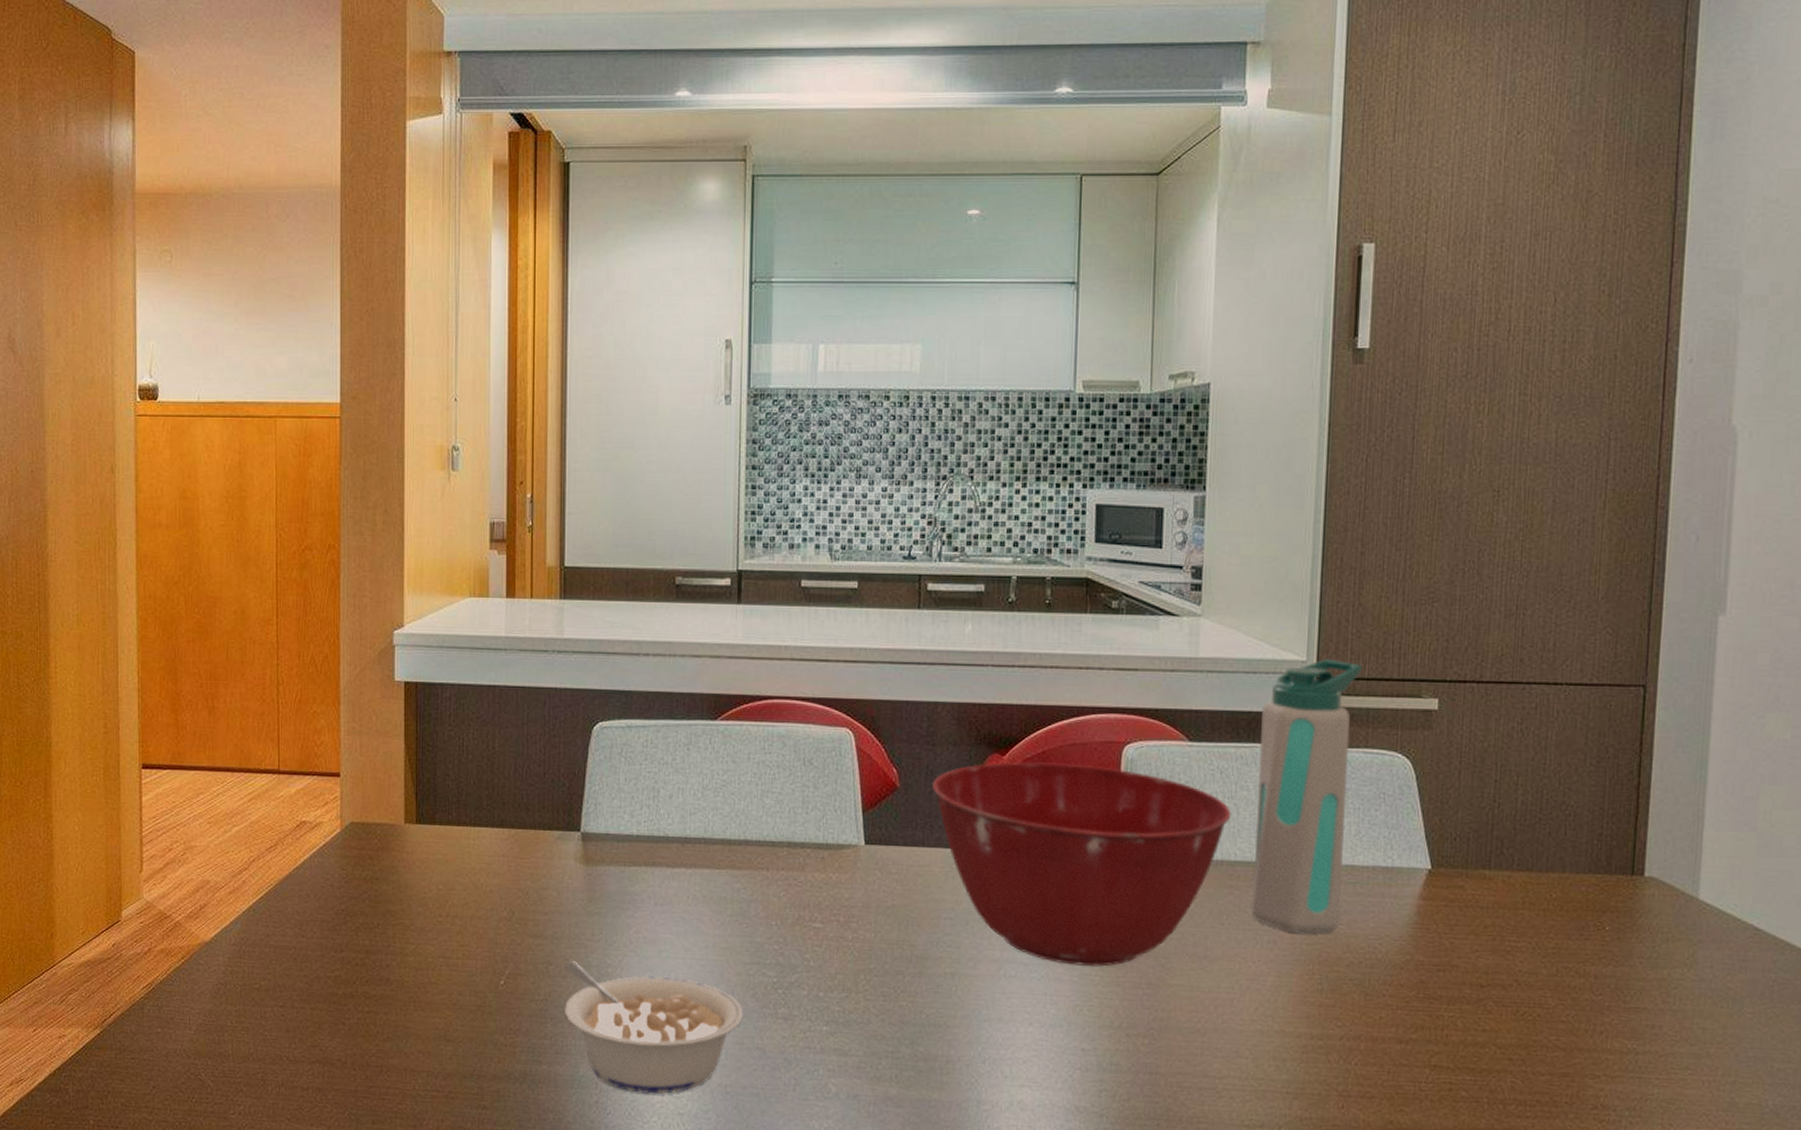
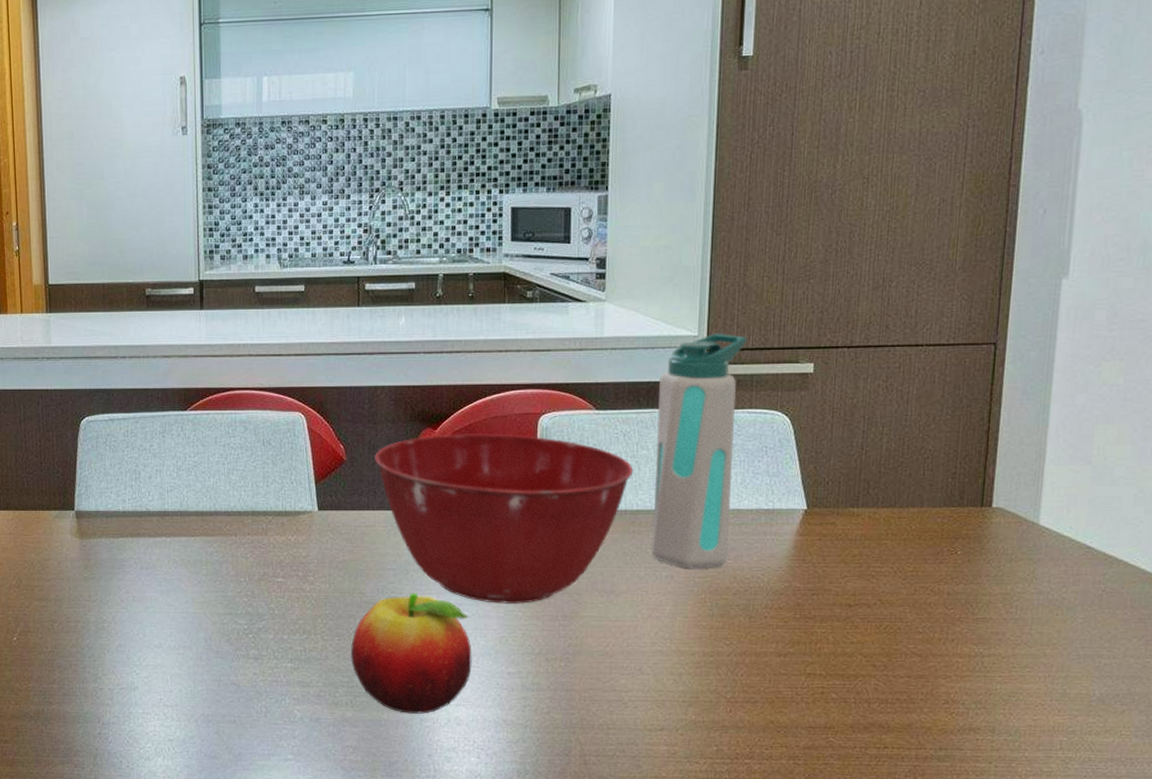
legume: present [564,961,744,1095] -> none [67,619,220,725]
fruit: none [897,948,1040,1095] -> present [350,593,472,714]

